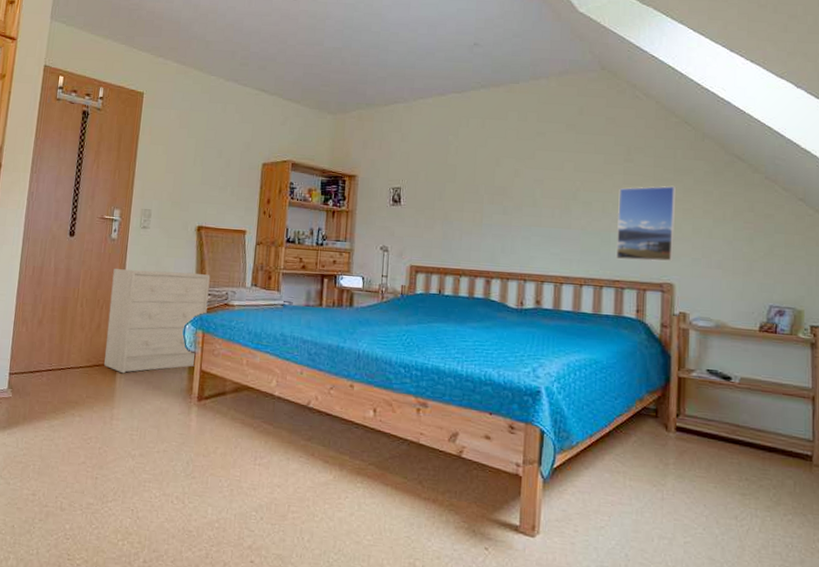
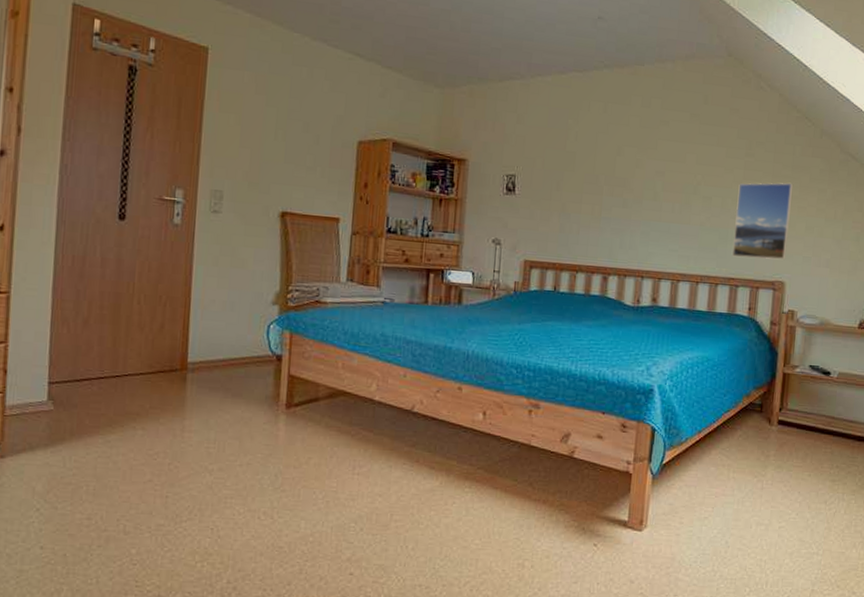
dresser: present [104,269,210,374] -> none [171,259,298,380]

